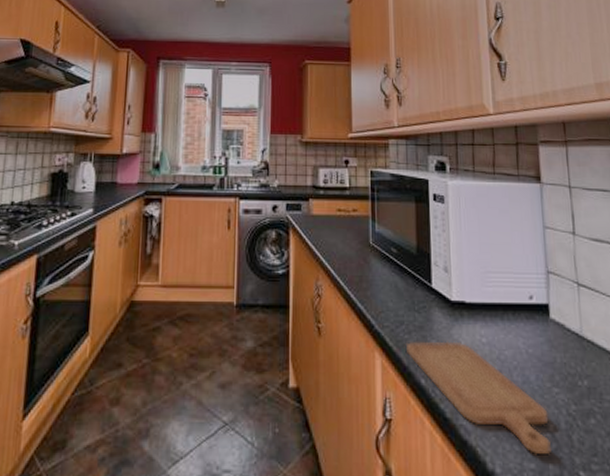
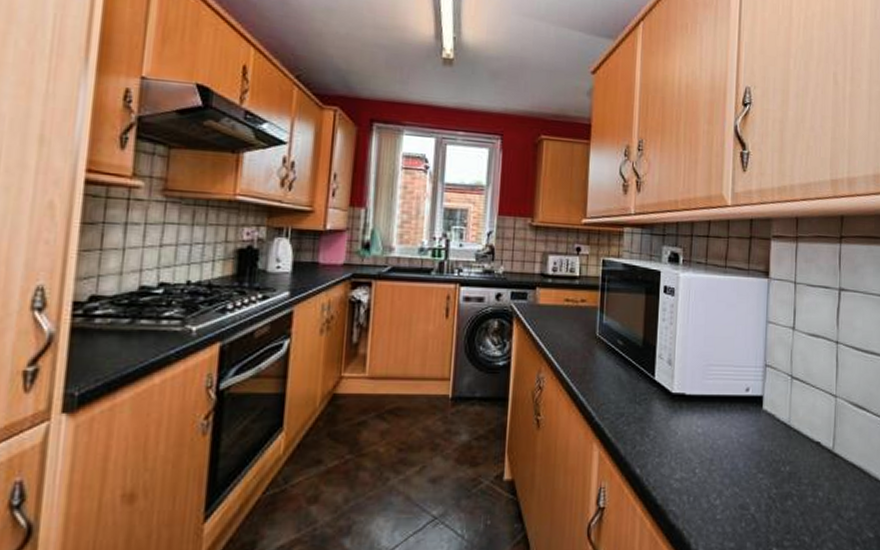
chopping board: present [407,341,551,455] -> none [625,432,751,535]

